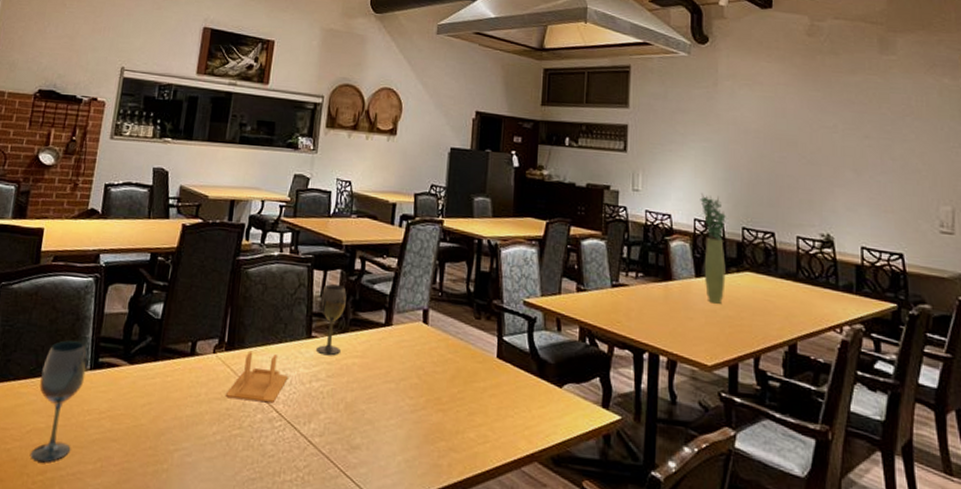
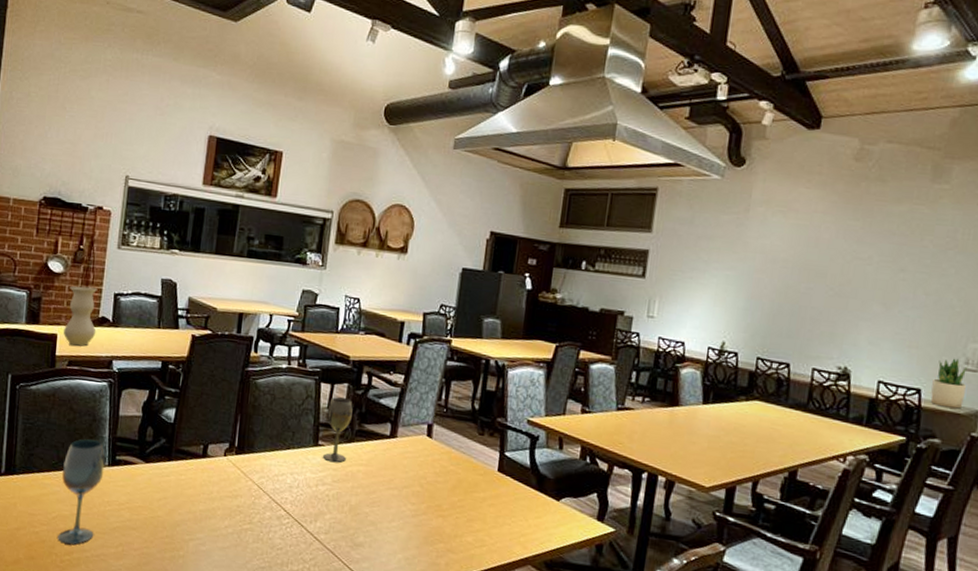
vase: none [50,178,88,240] -> present [63,286,98,347]
napkin holder: present [225,352,288,402] -> none [236,456,295,502]
vase: present [700,193,726,304] -> none [711,322,742,430]
planter: none [913,221,946,273] -> present [930,358,969,409]

